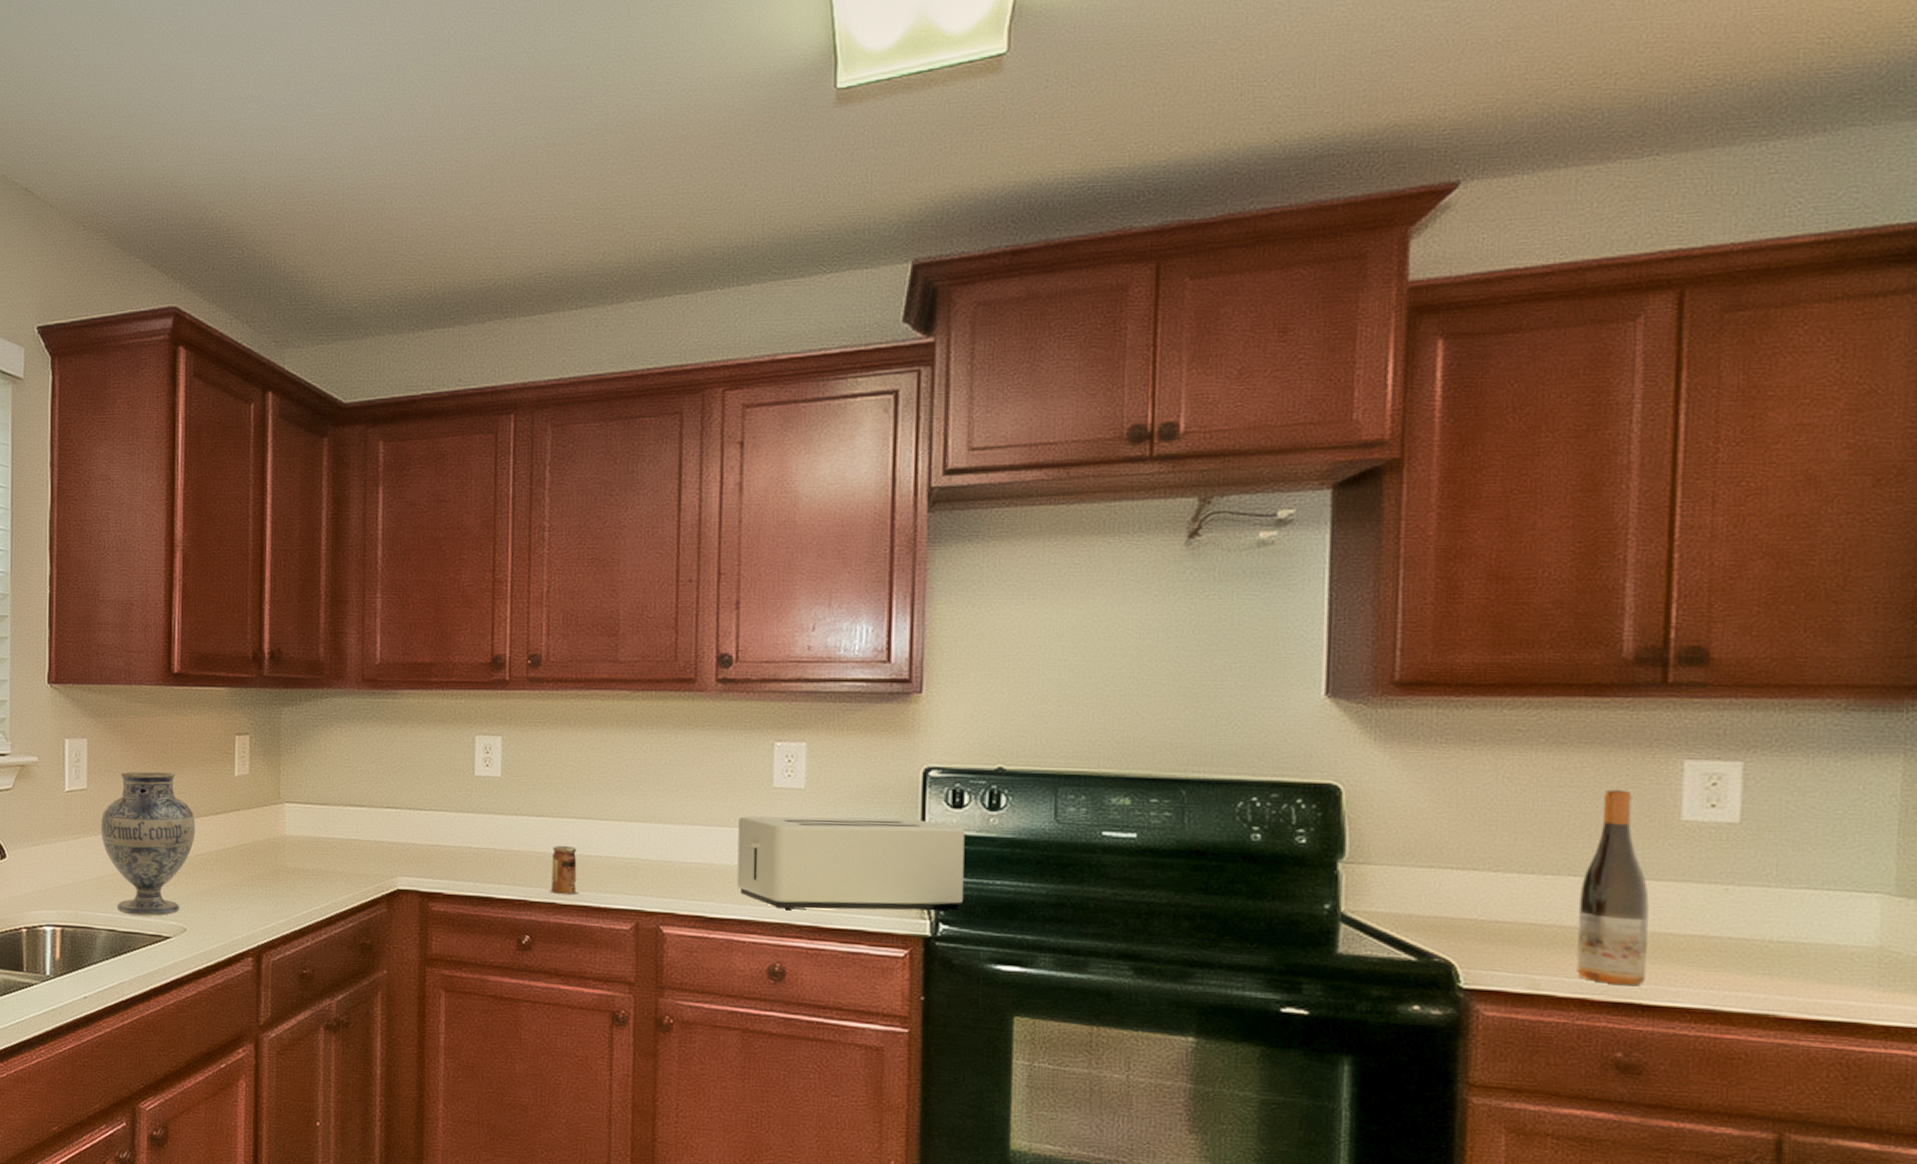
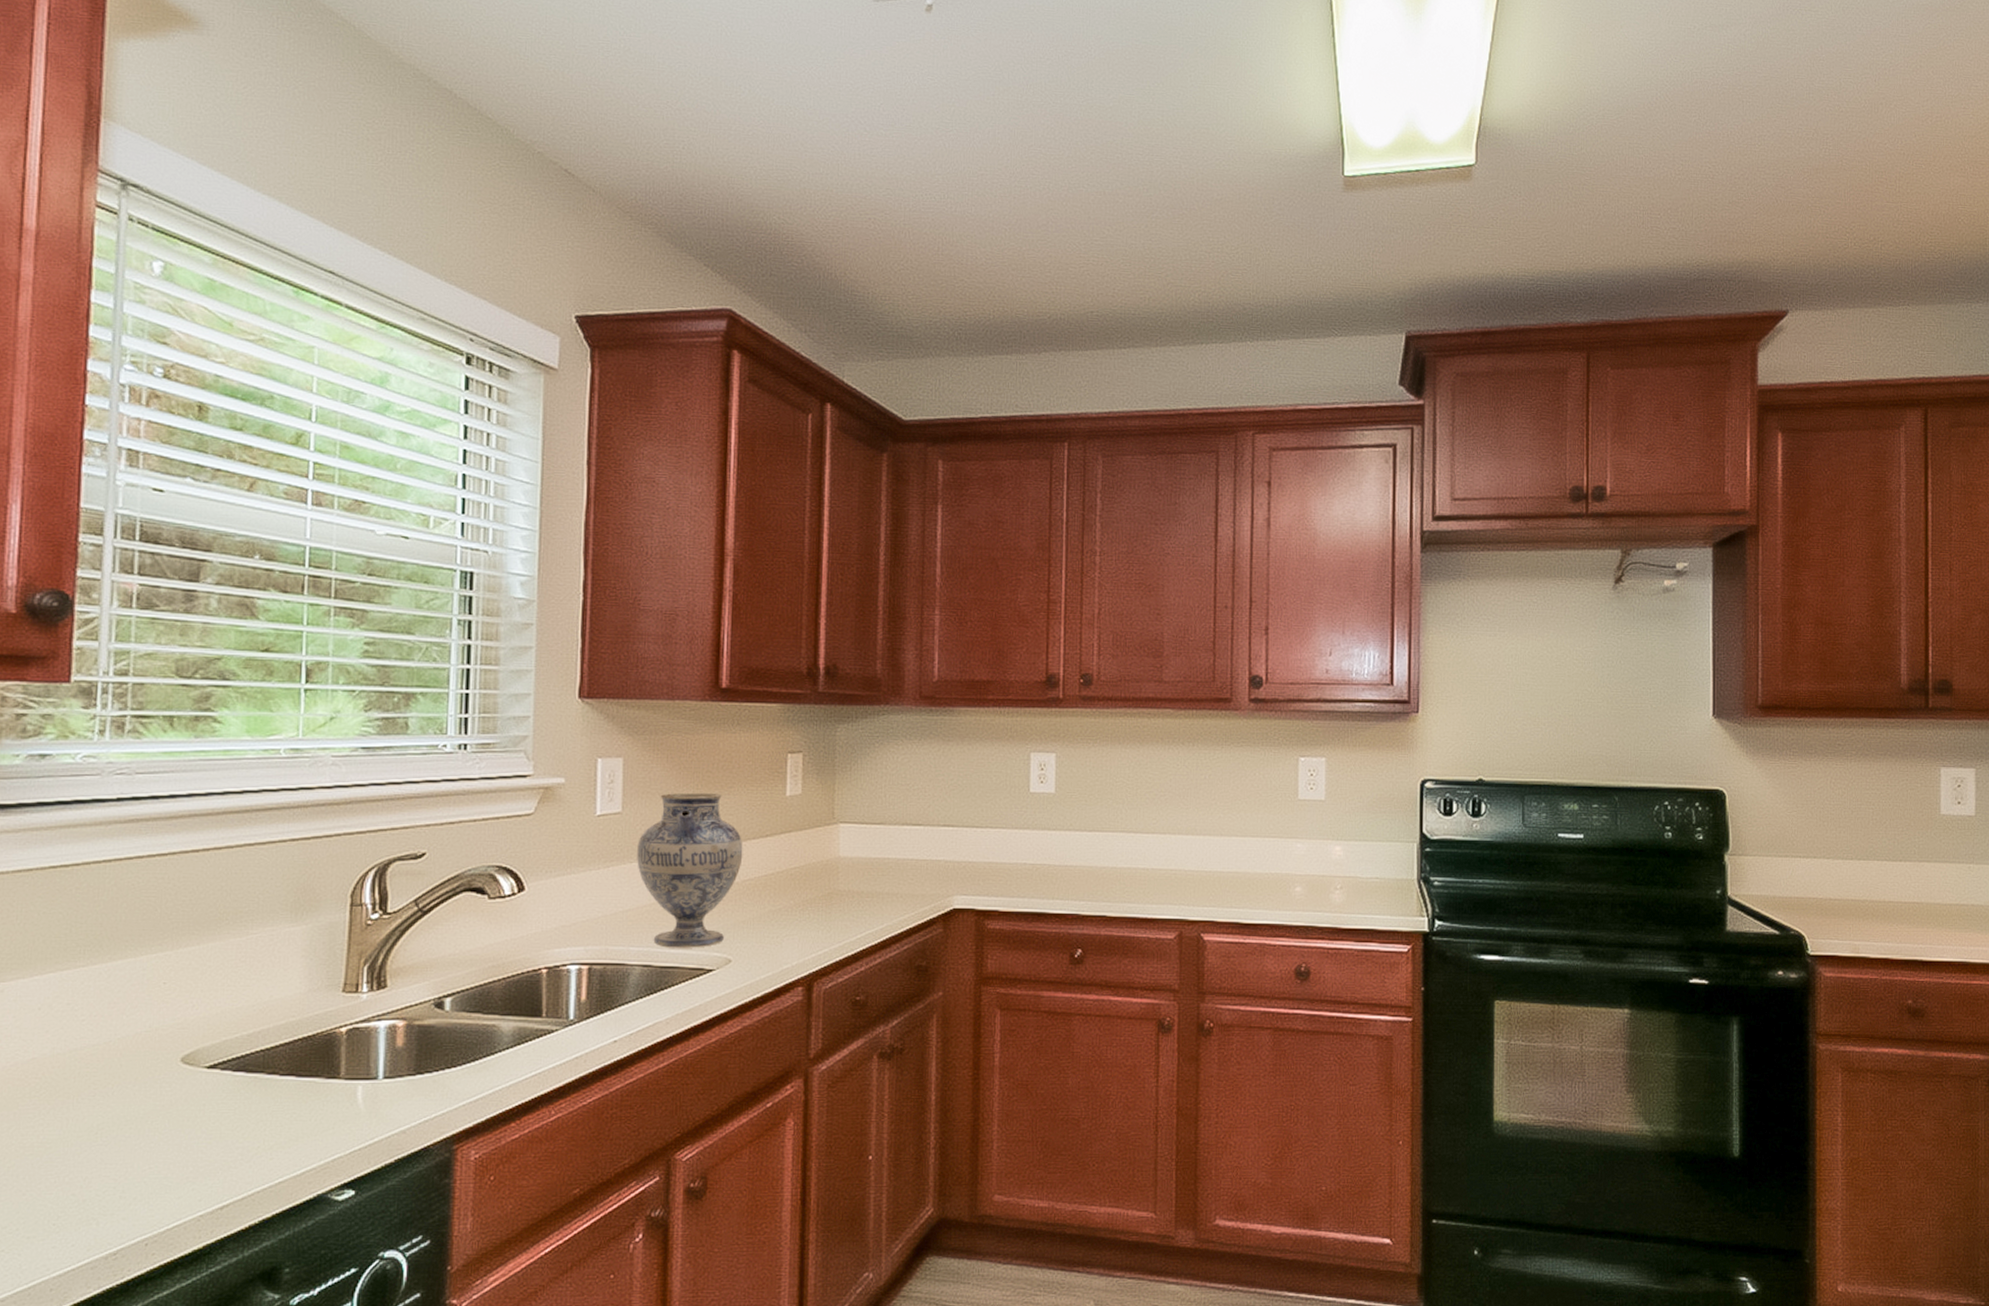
canister: present [547,846,579,896] -> none [1098,860,1128,908]
toaster: present [737,816,965,912] -> none [1268,825,1454,913]
wine bottle: present [1576,789,1649,986] -> none [1881,791,1925,947]

